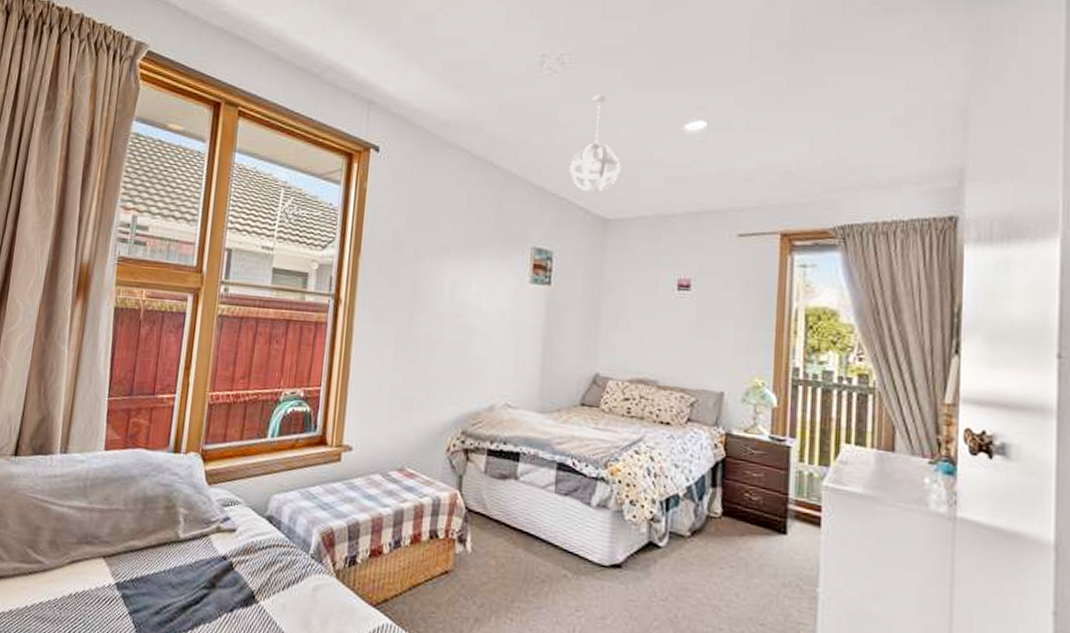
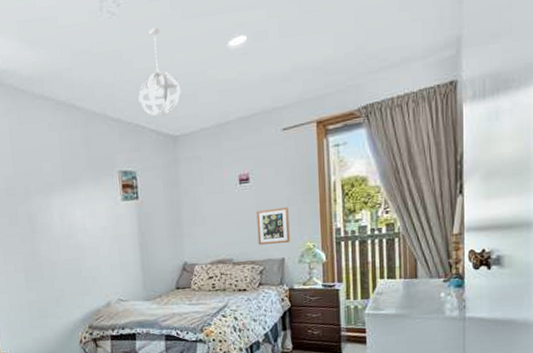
picture frame: none [692,327,736,375] -> present [256,207,290,245]

